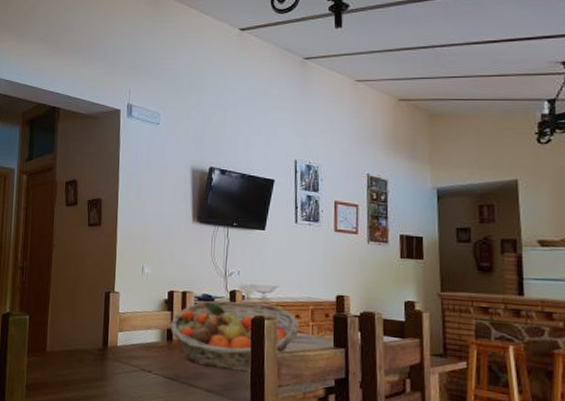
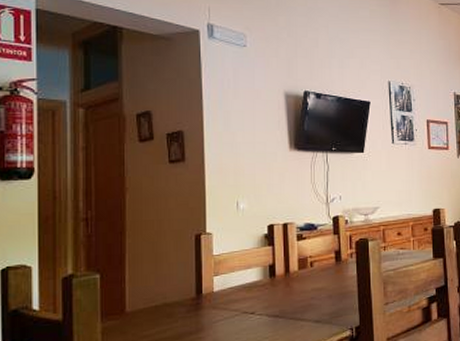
fruit basket: present [170,301,300,372] -> none [272,225,402,298]

